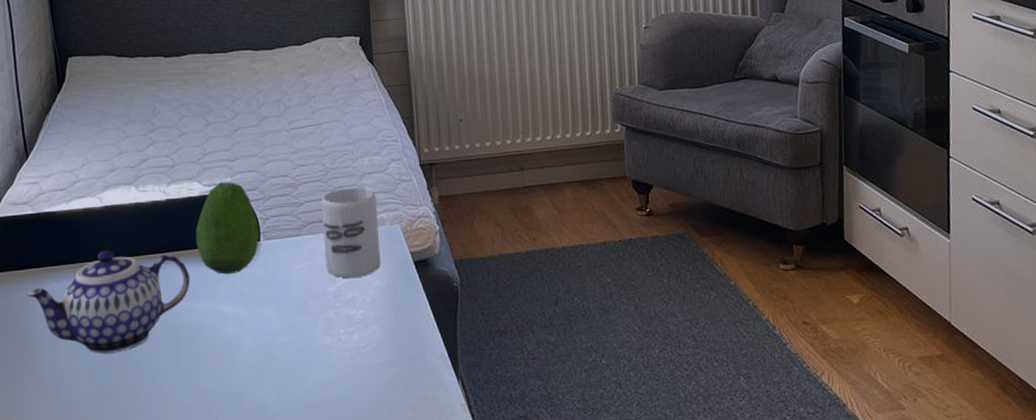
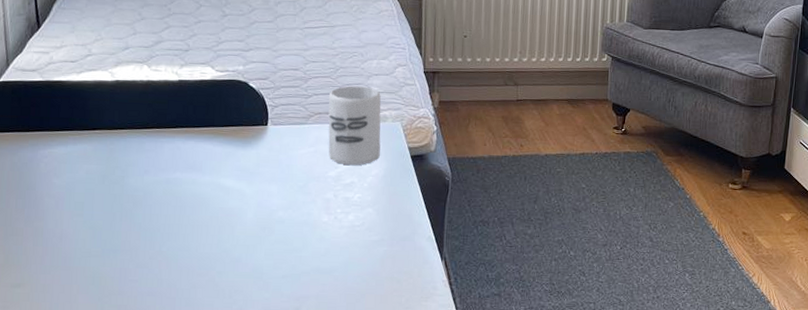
teapot: present [26,250,190,354] -> none [30,121,197,215]
fruit: present [196,182,259,275] -> none [205,69,267,153]

